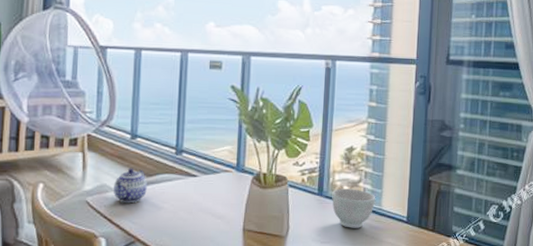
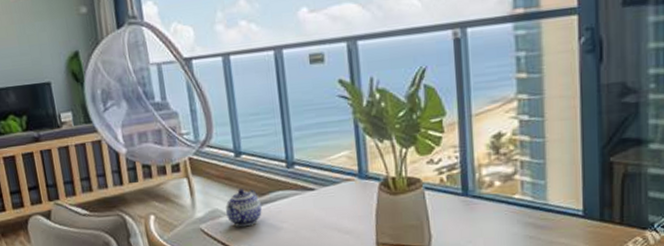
bowl: present [332,188,375,228] -> none [480,183,538,231]

